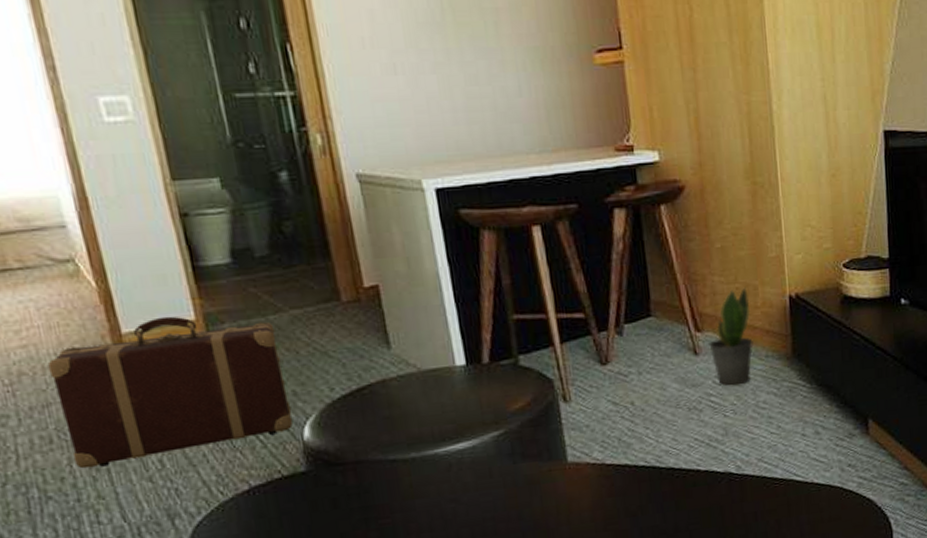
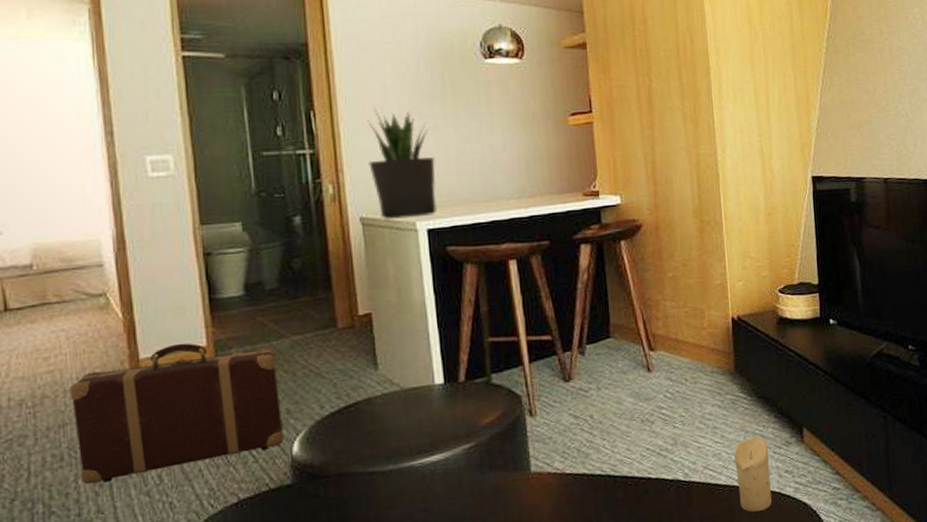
planter: none [355,39,445,178] -> present [367,107,437,221]
potted plant: present [709,287,753,385] -> none [661,311,700,399]
candle: none [791,427,833,508] -> present [733,436,772,513]

